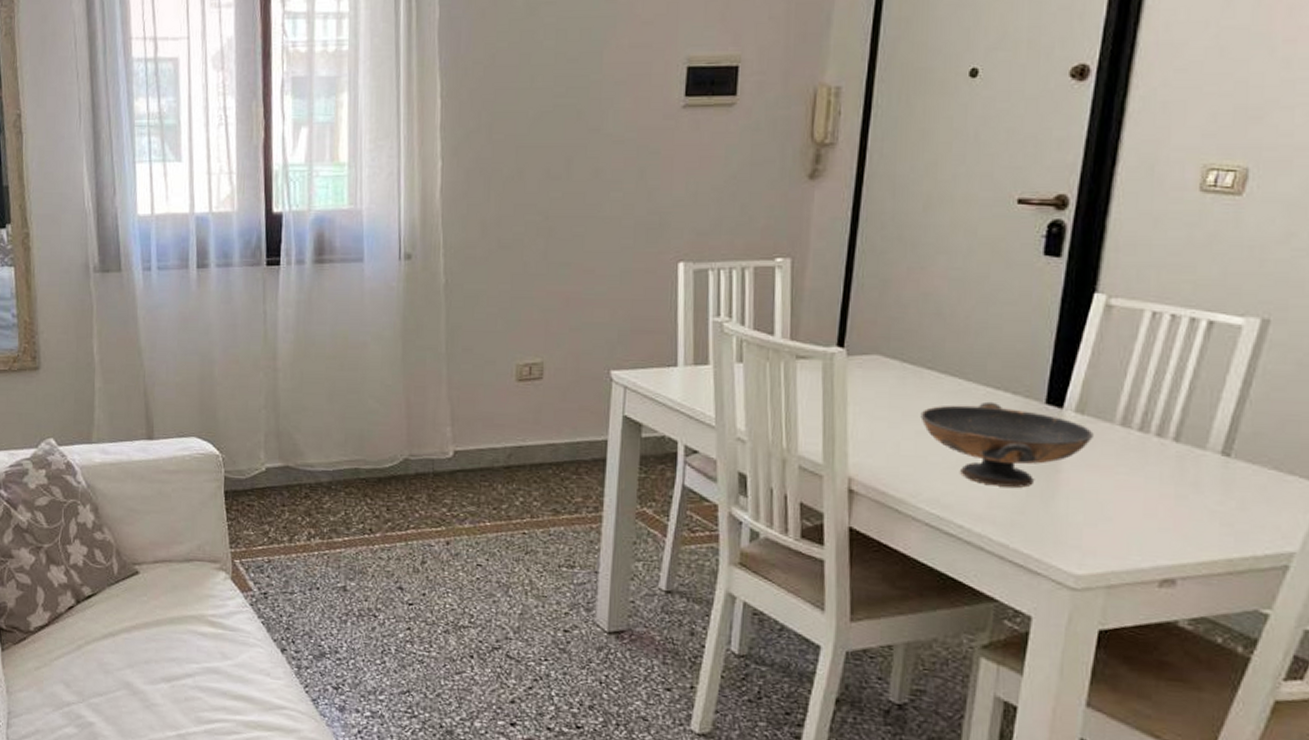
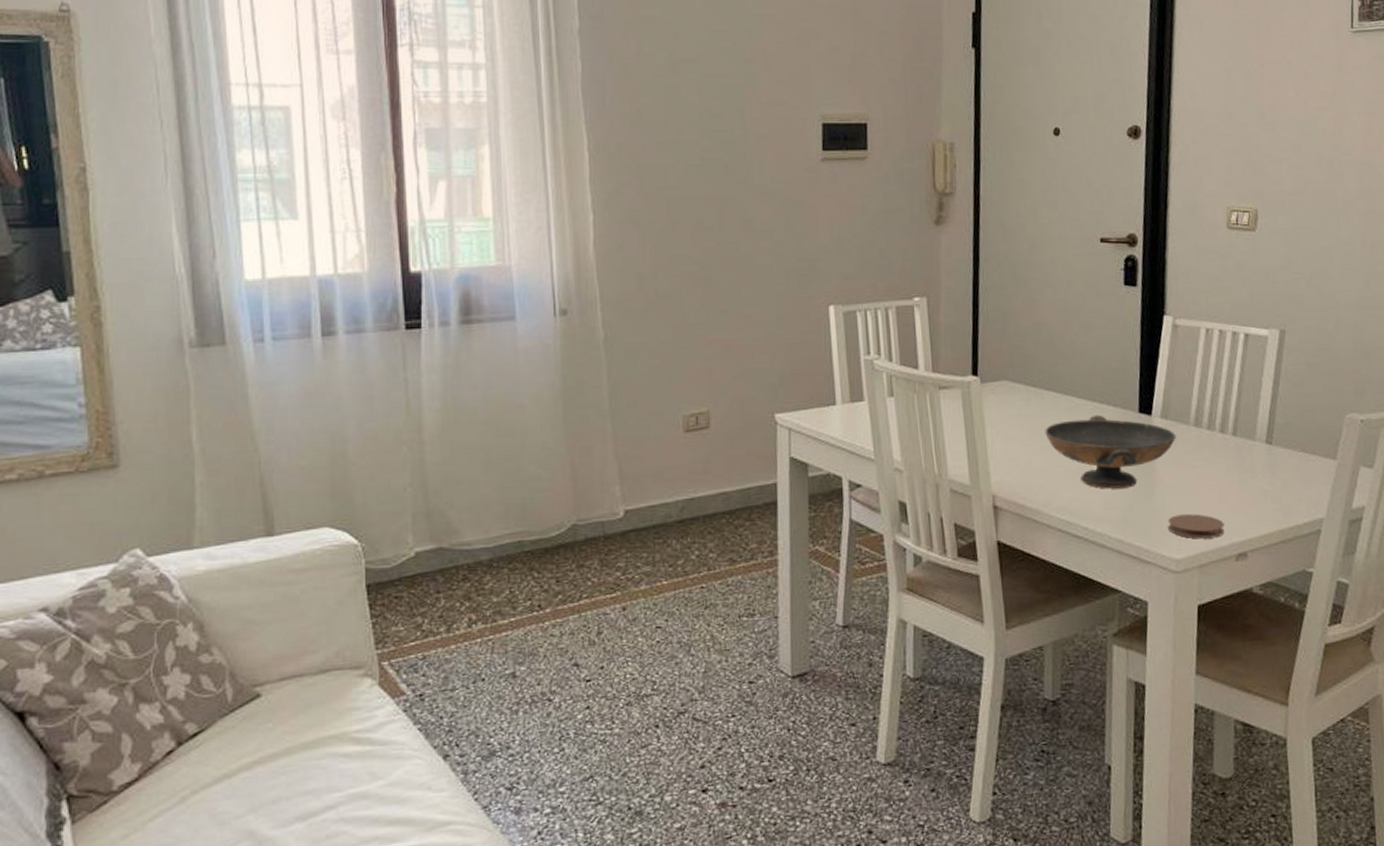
coaster: none [1070,525,1148,557] -> present [1168,513,1225,539]

